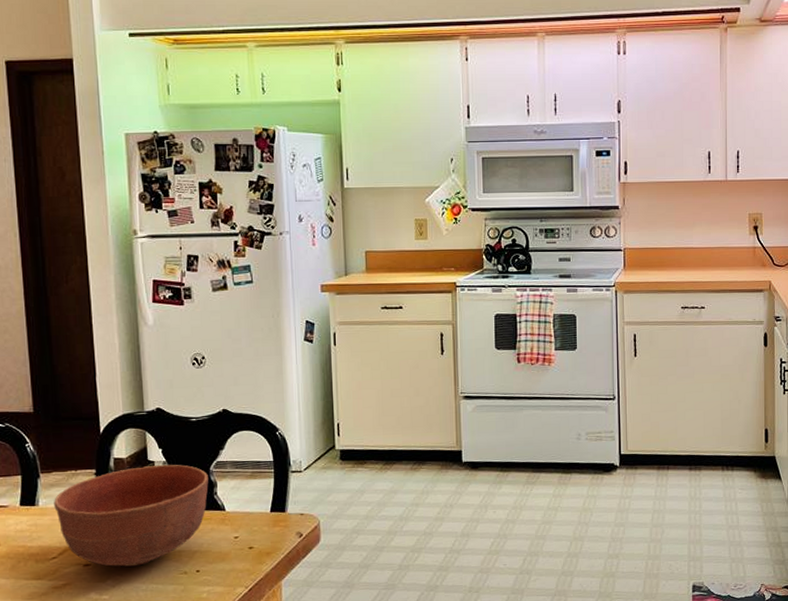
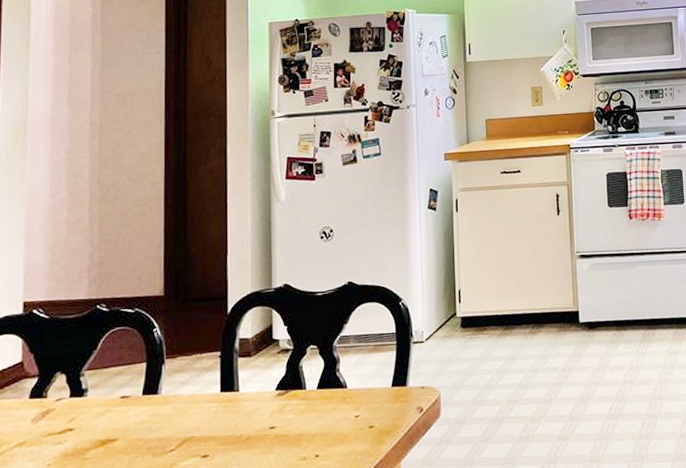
bowl: present [54,464,209,567] -> none [176,341,331,456]

